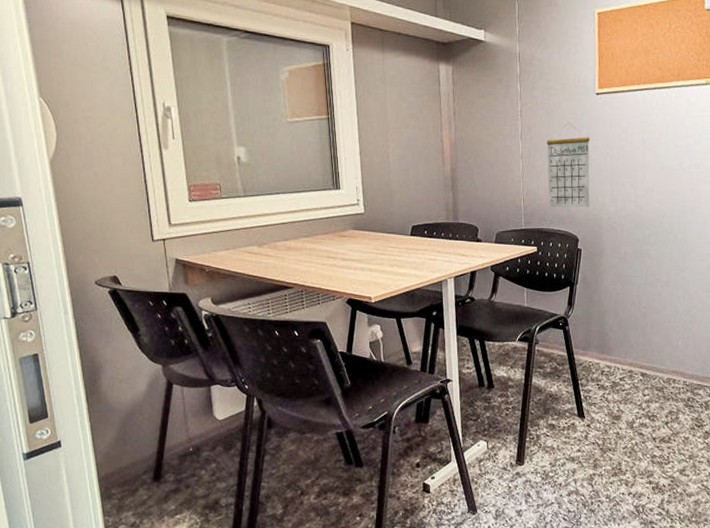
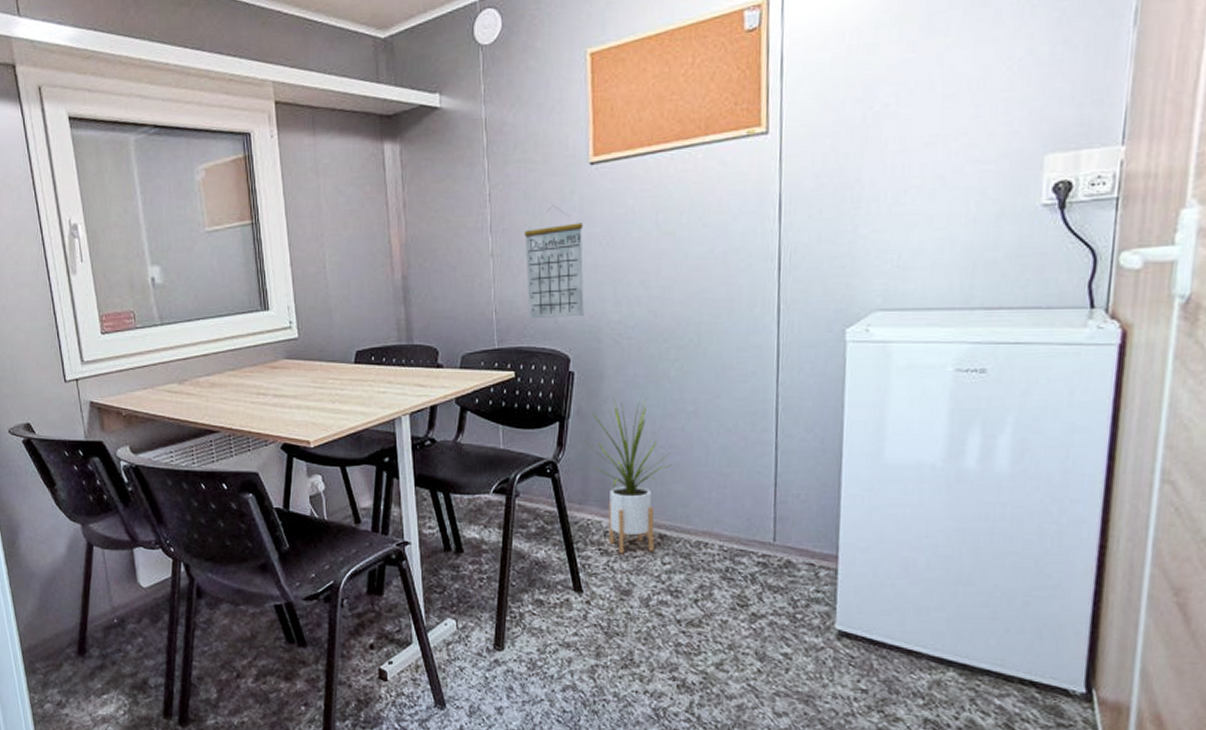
house plant: none [588,270,651,388] -> present [584,398,672,554]

